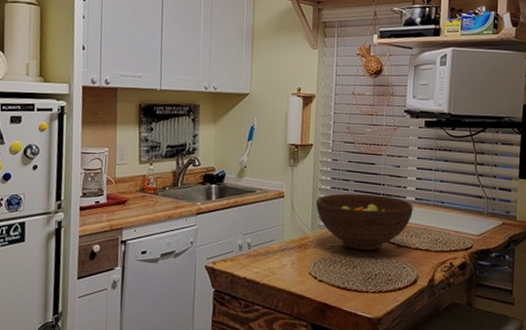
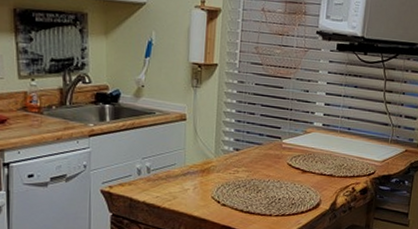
fruit bowl: present [315,193,413,250] -> none [220,117,320,175]

